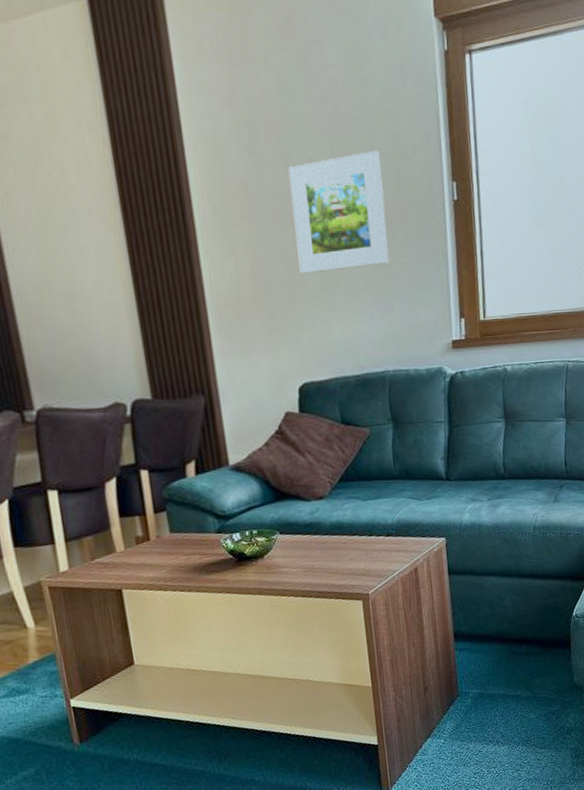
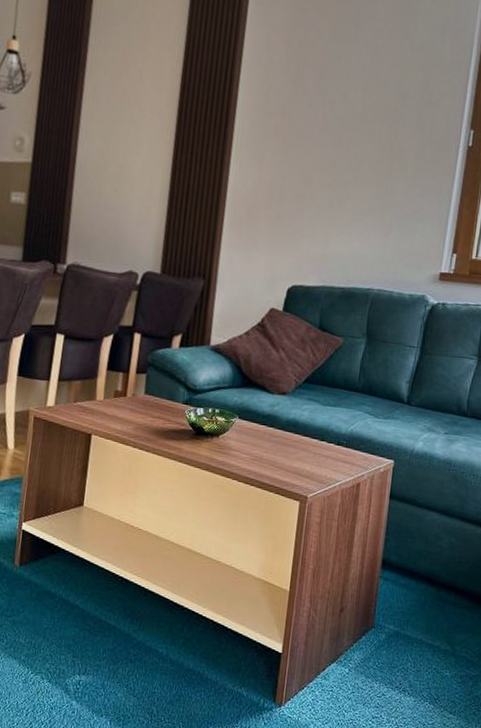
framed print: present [288,150,389,274] -> none [313,93,407,193]

